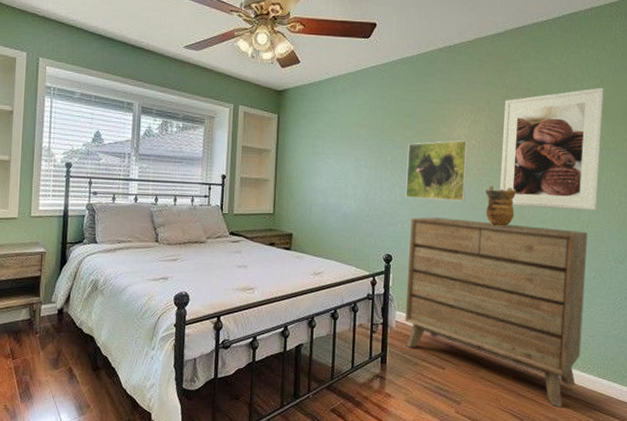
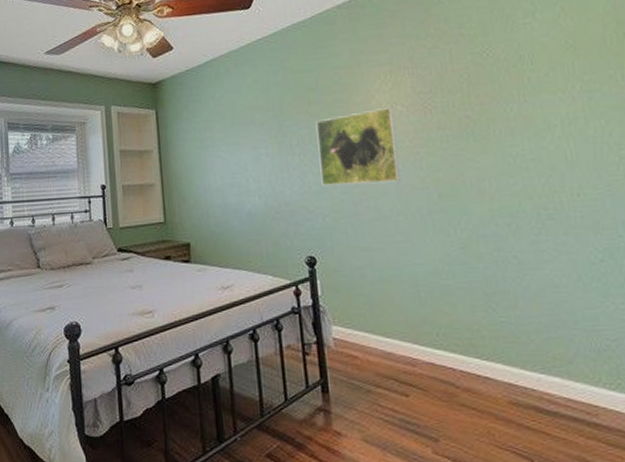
dresser: present [404,217,587,407] -> none [333,201,603,441]
vase: present [486,184,517,227] -> none [426,156,471,208]
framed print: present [499,87,604,210] -> none [433,16,588,180]

